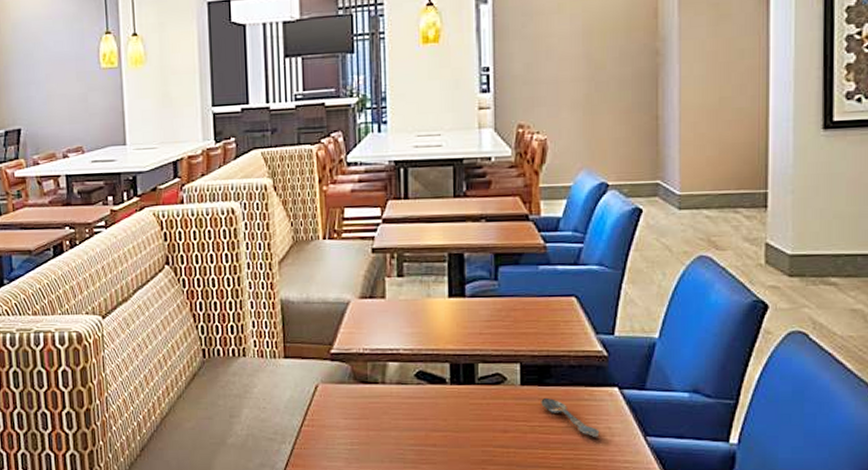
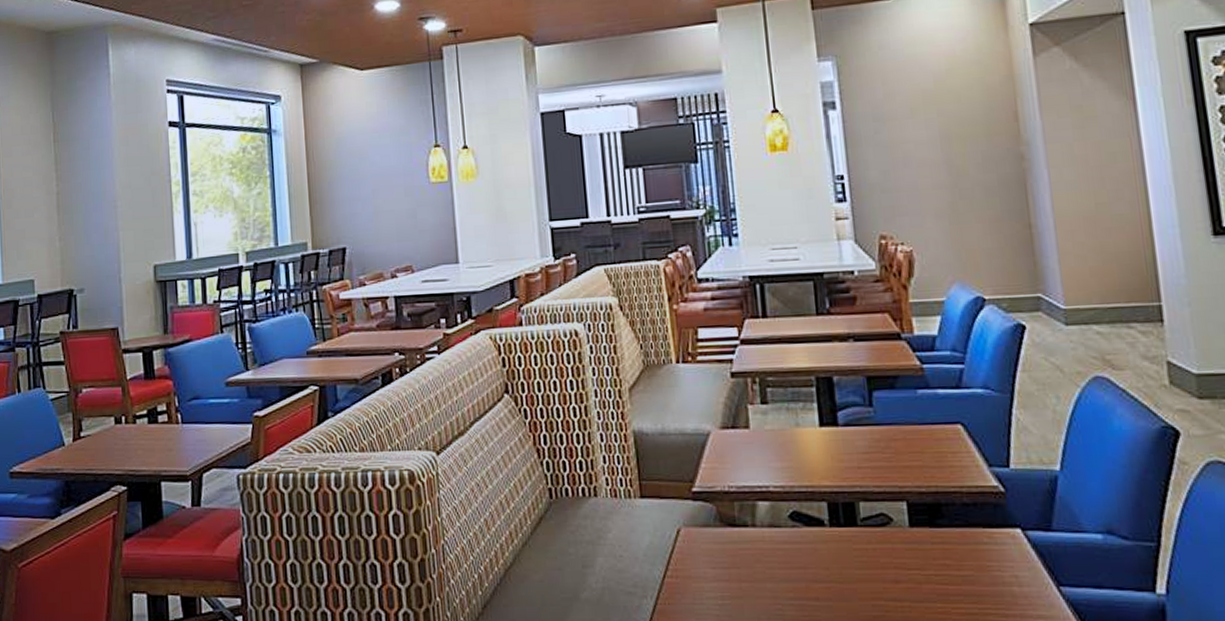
spoon: present [541,398,600,437] -> none [934,542,1006,587]

